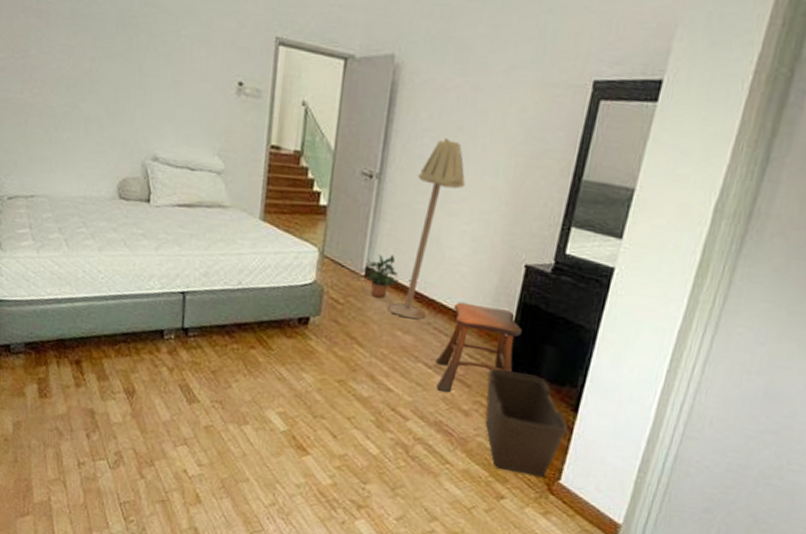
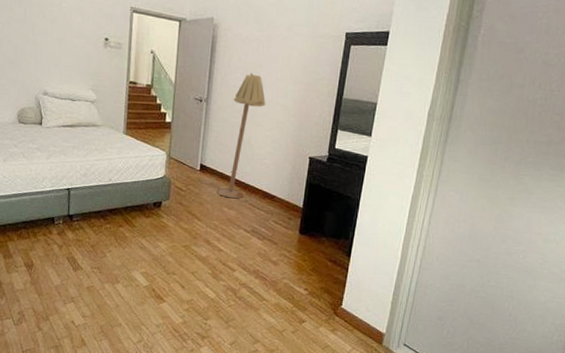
potted plant: present [360,254,398,299] -> none [196,154,223,186]
stool: present [436,302,522,392] -> none [253,185,310,249]
bicycle basket: present [484,368,569,478] -> none [288,230,345,305]

